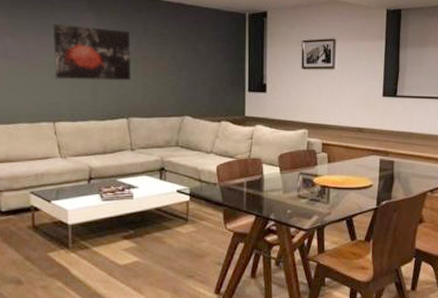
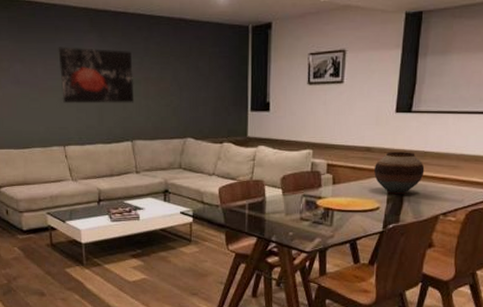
vase: none [366,132,411,172] -> present [374,152,425,194]

